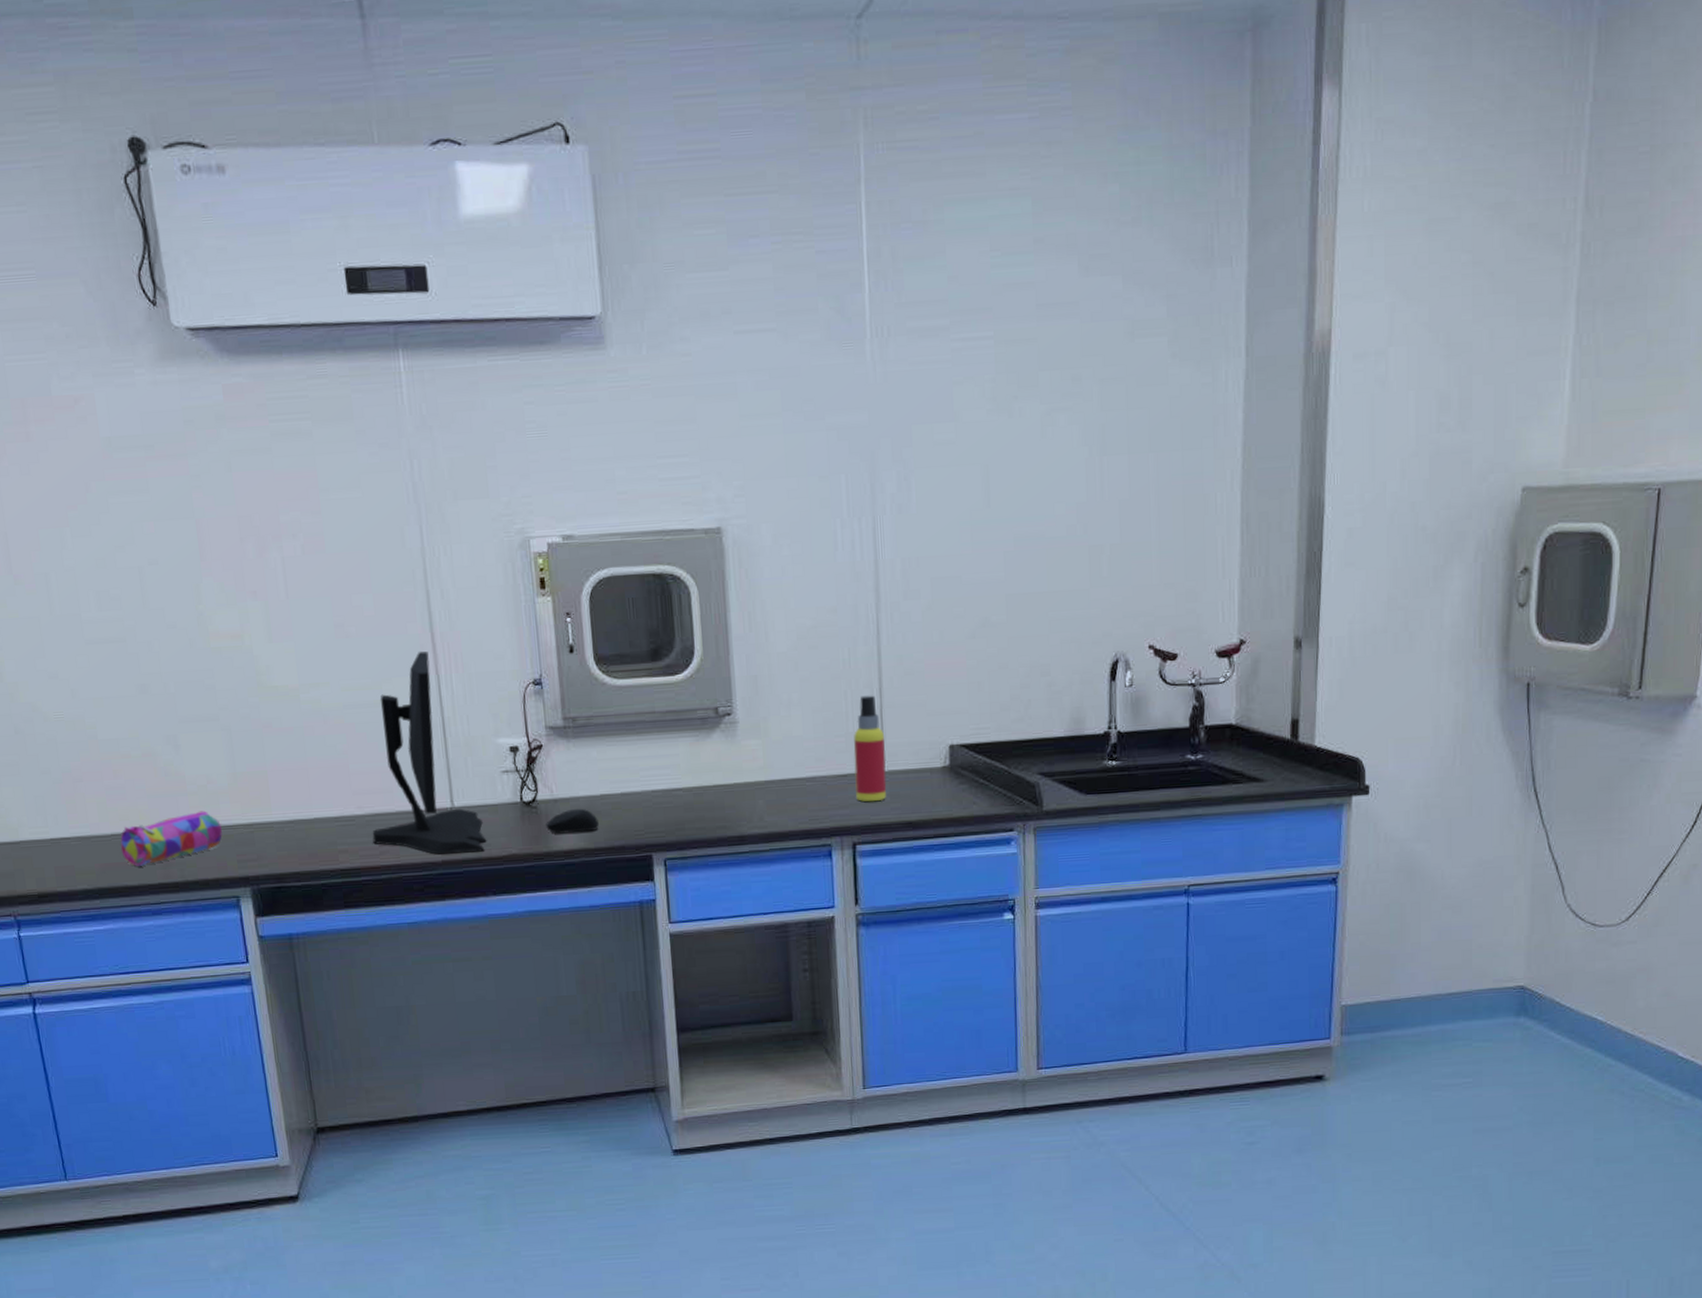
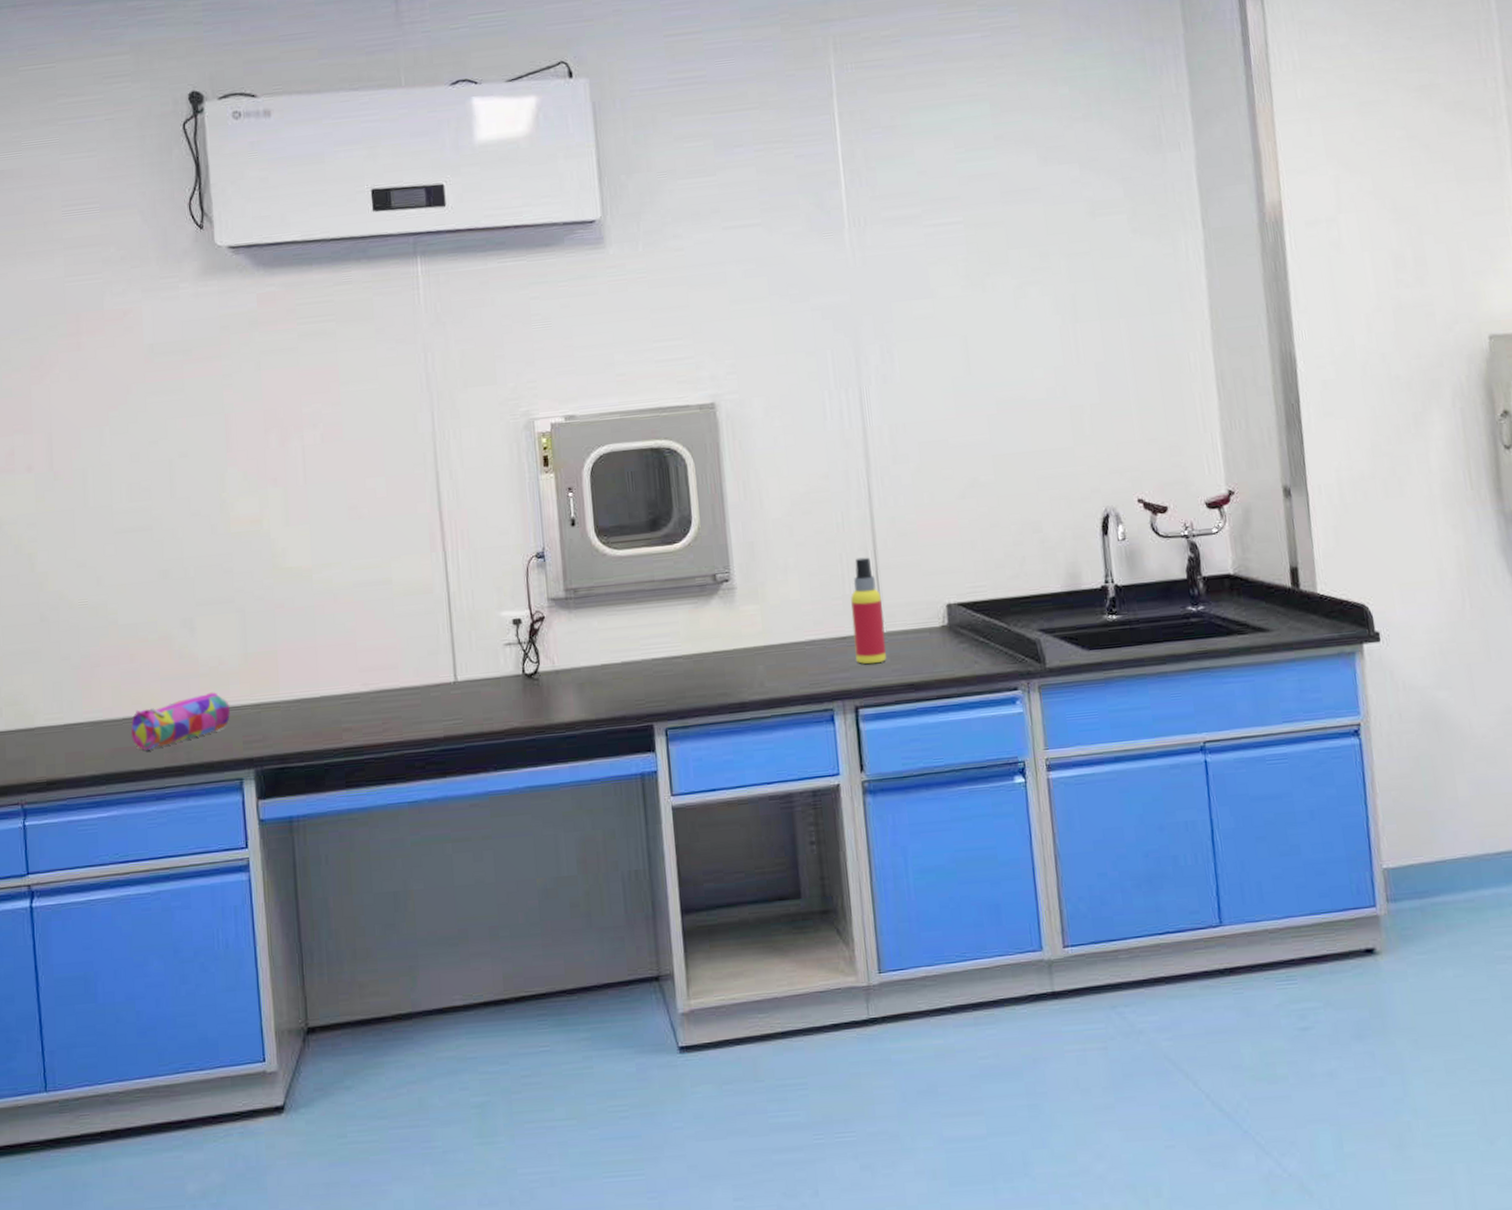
computer monitor: present [372,651,487,855] -> none [376,529,489,730]
computer mouse: present [546,808,599,834] -> none [547,679,600,706]

